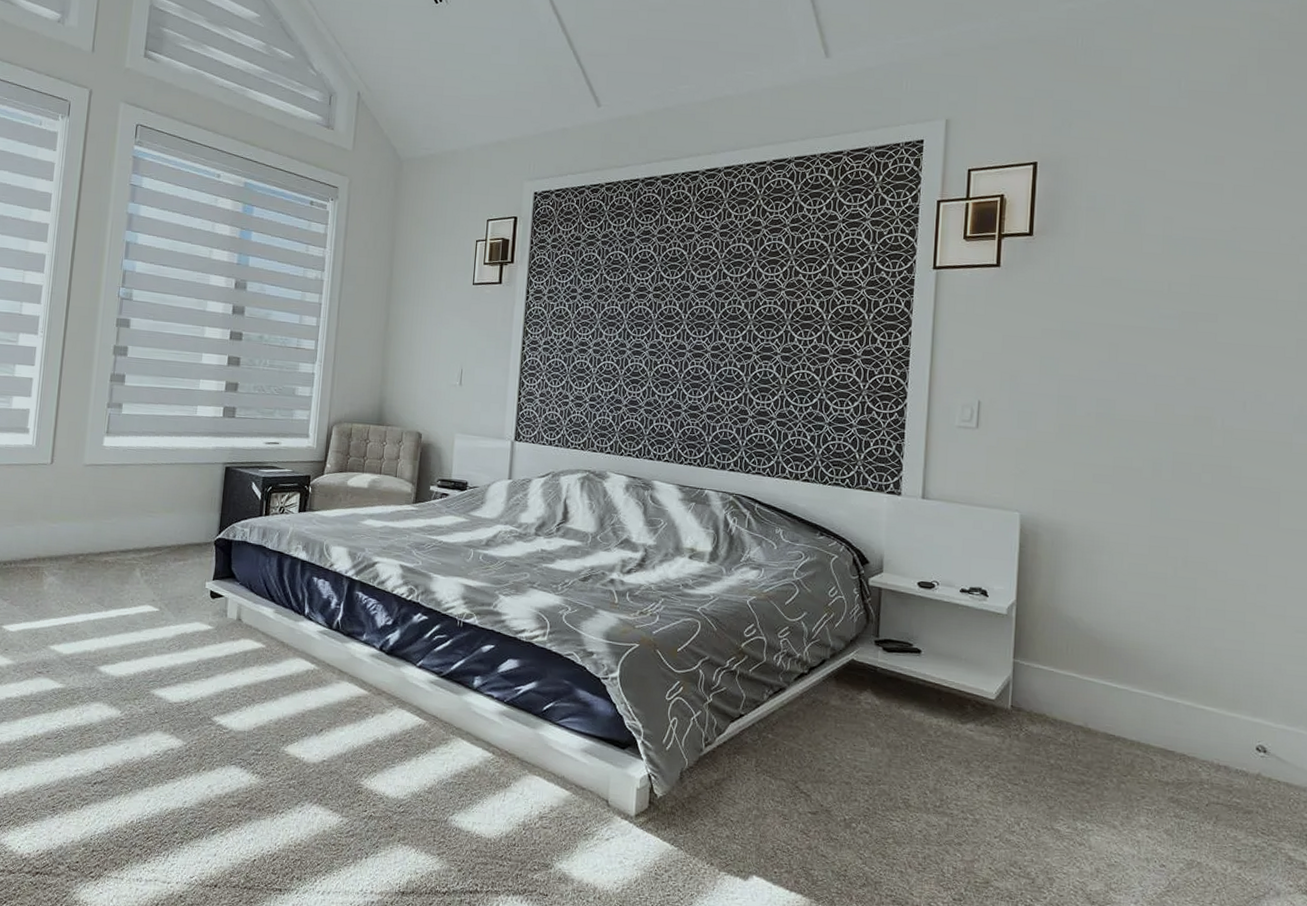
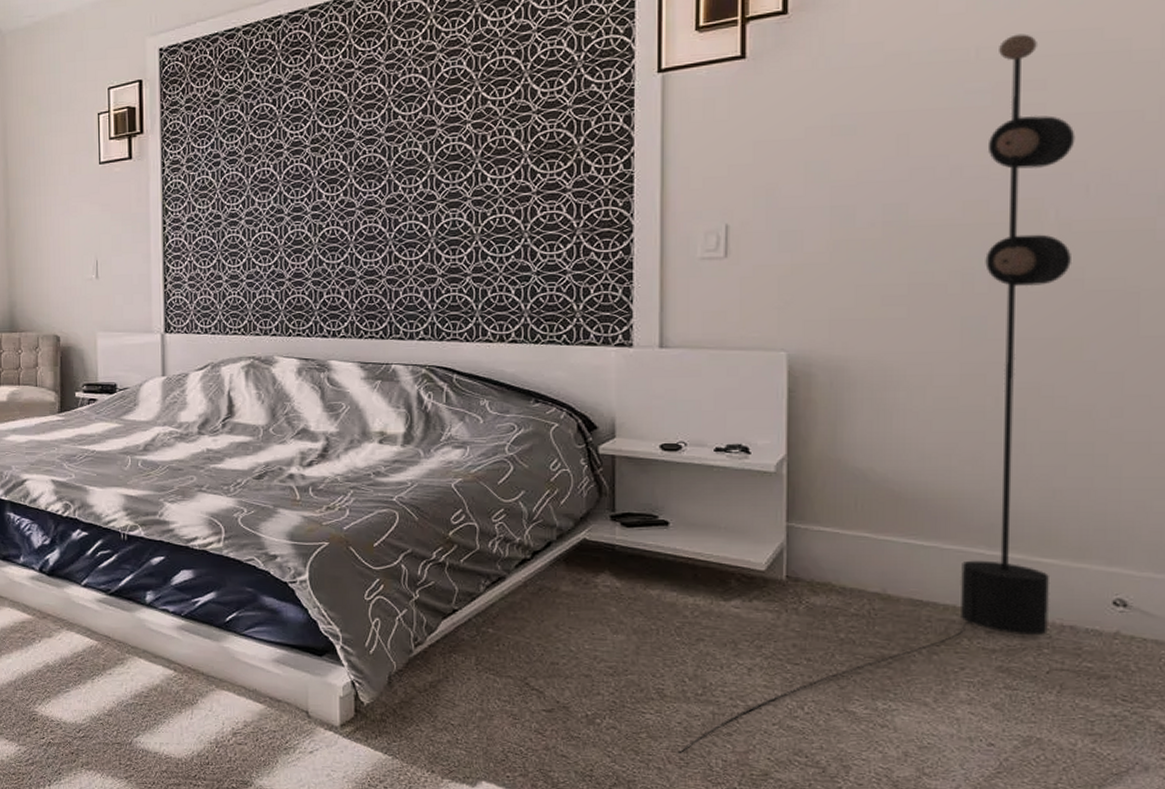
floor lamp: none [918,276,1237,859] -> present [679,34,1075,753]

